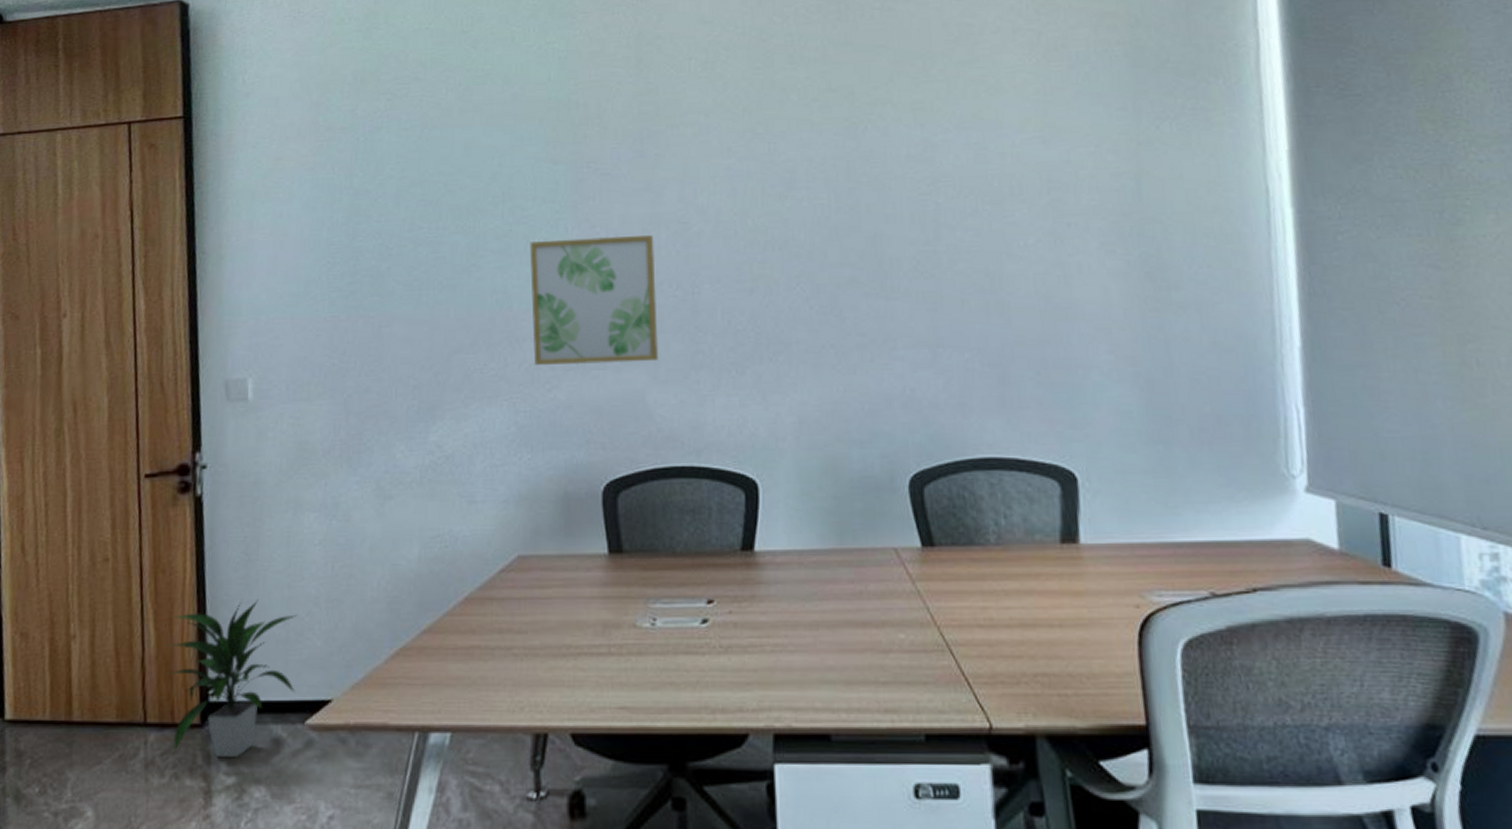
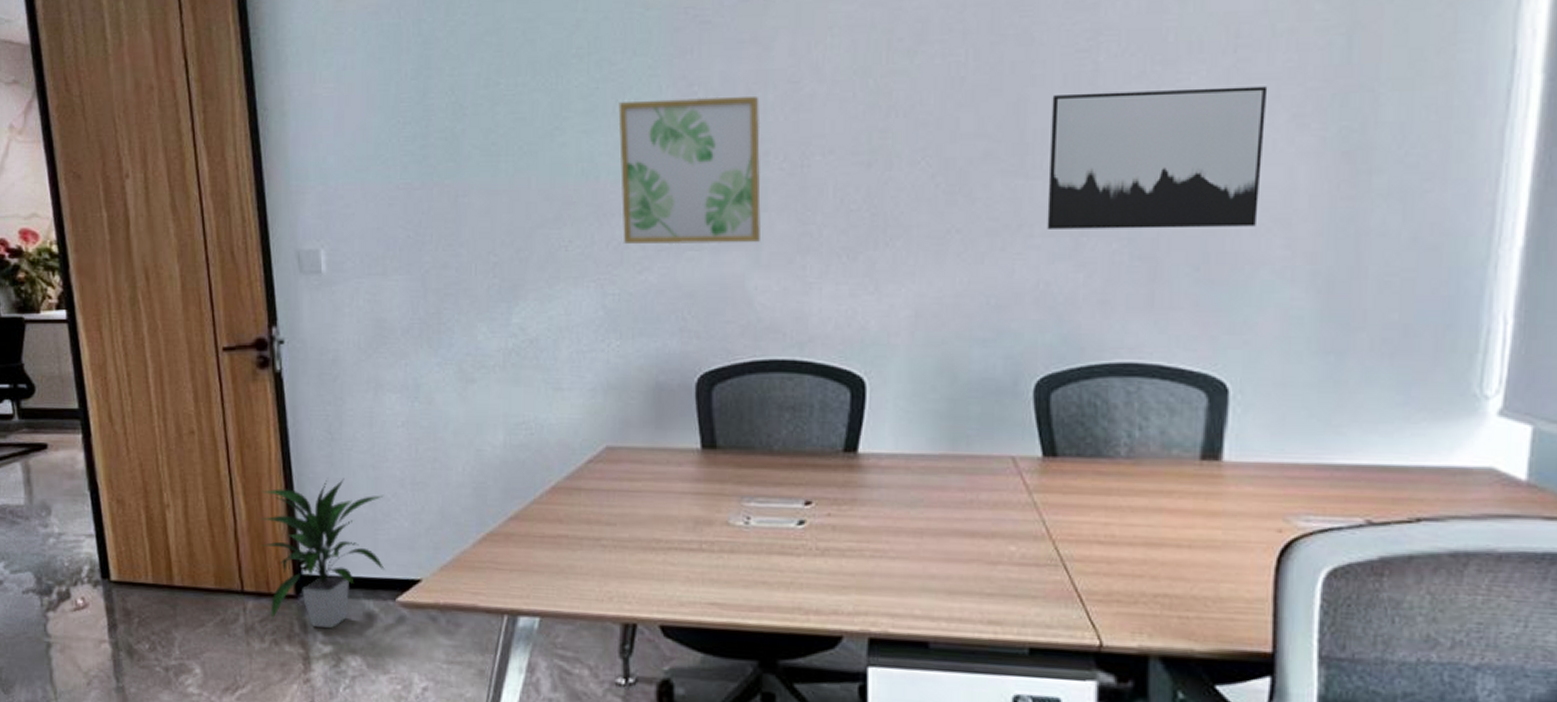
wall art: none [903,220,1083,342] -> present [1047,86,1268,229]

